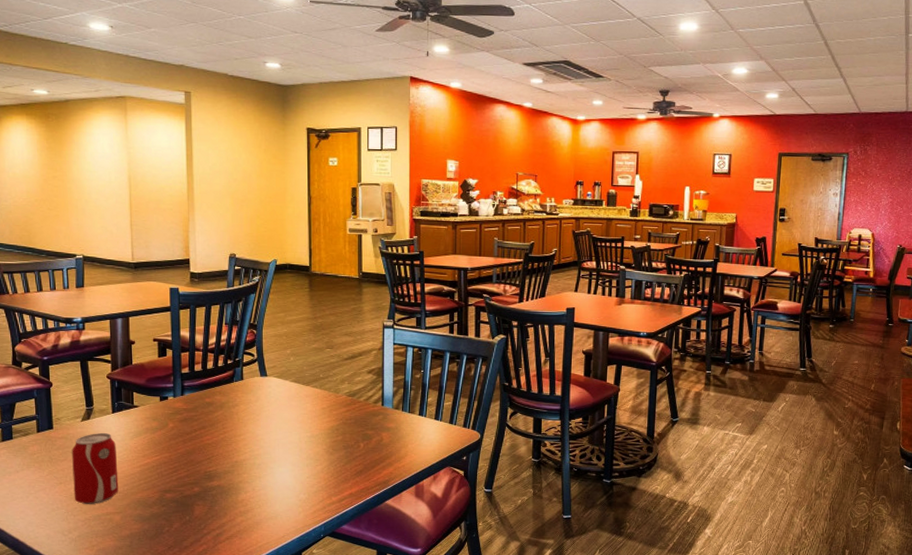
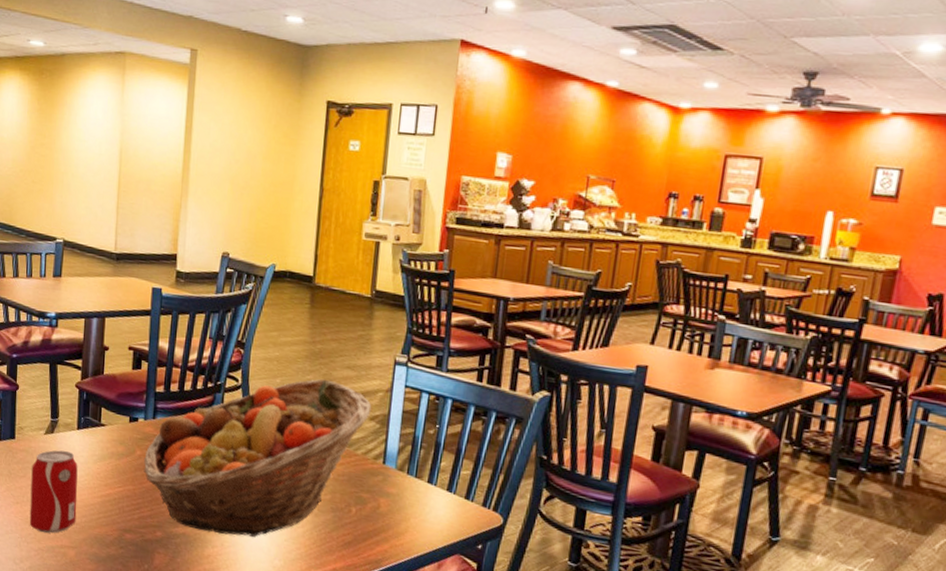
fruit basket: none [177,346,368,481] -> present [143,379,372,537]

